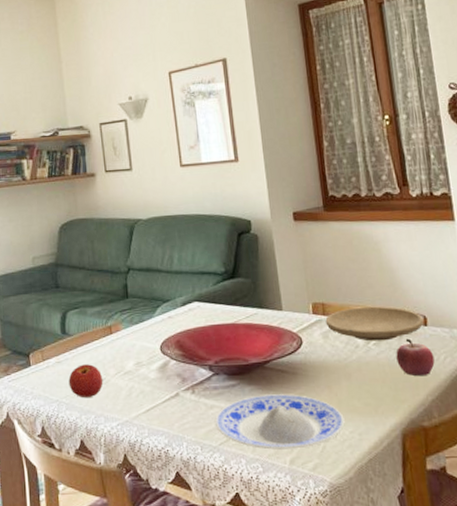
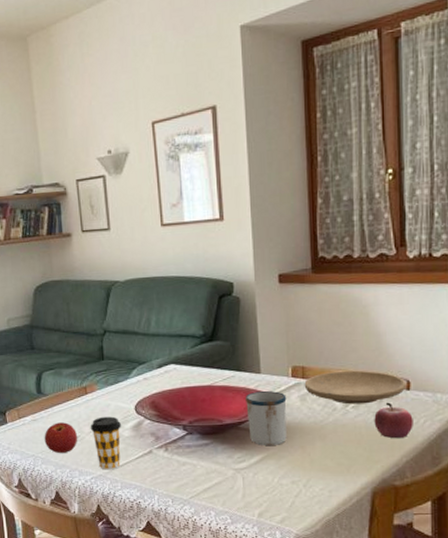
coffee cup: none [115,357,148,416] -> present [90,416,122,470]
plate: present [215,394,345,450] -> none [187,453,316,504]
mug: none [268,328,313,386] -> present [244,390,287,445]

